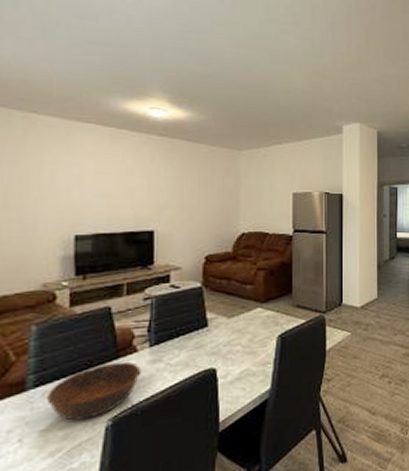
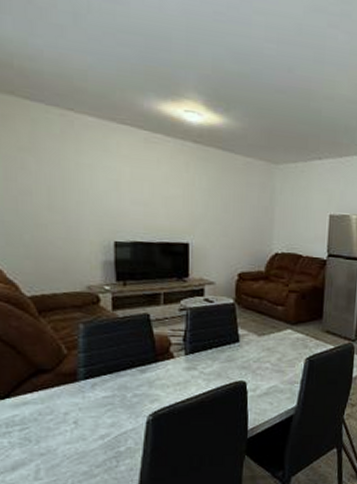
bowl: present [45,361,141,421] -> none [95,365,178,412]

